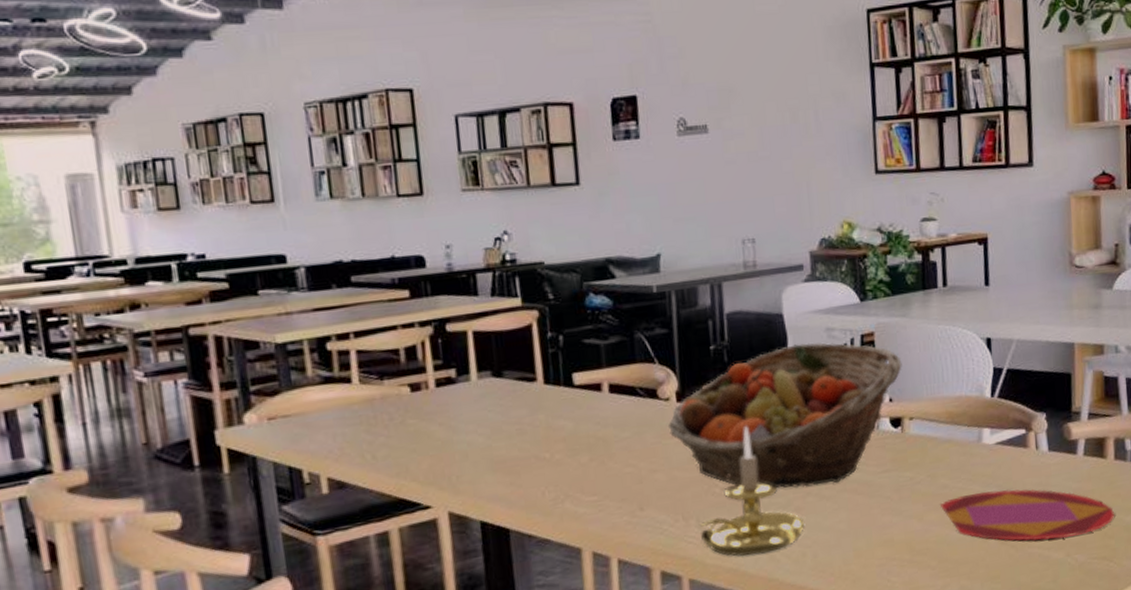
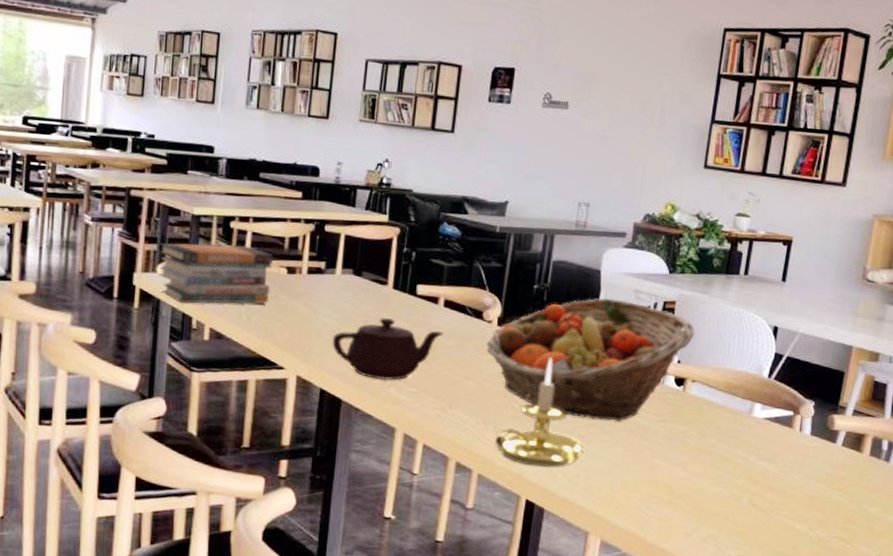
book stack: none [241,368,396,455] -> present [158,243,274,304]
teapot: none [483,420,616,496] -> present [332,318,444,381]
plate: present [939,489,1115,541] -> none [704,457,861,514]

